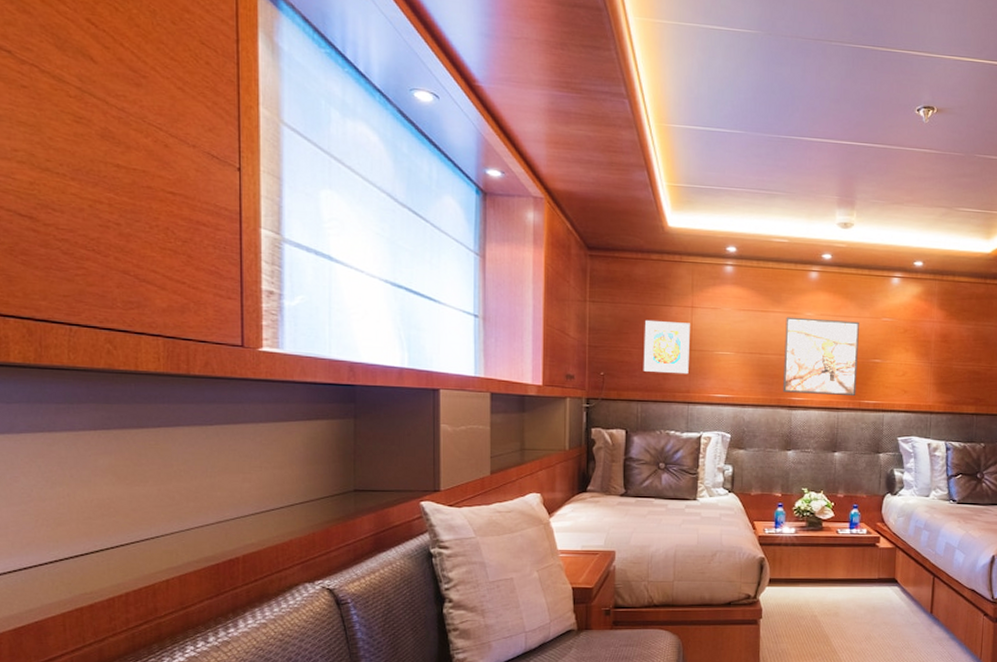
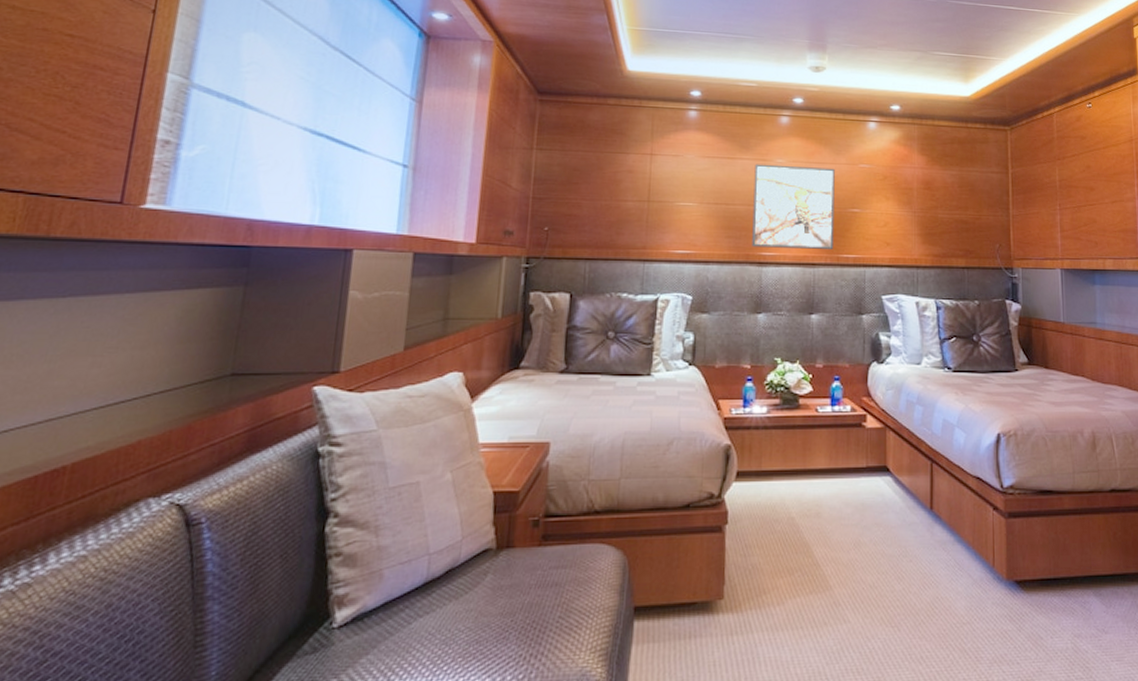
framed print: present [643,319,690,375] -> none [593,168,649,228]

